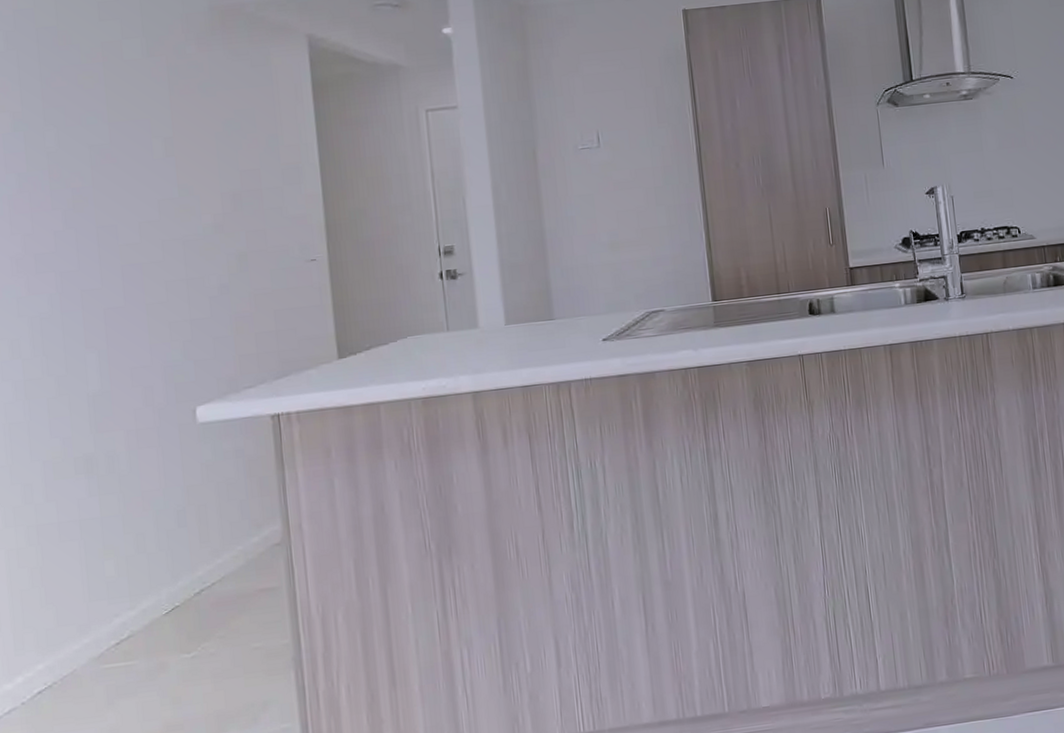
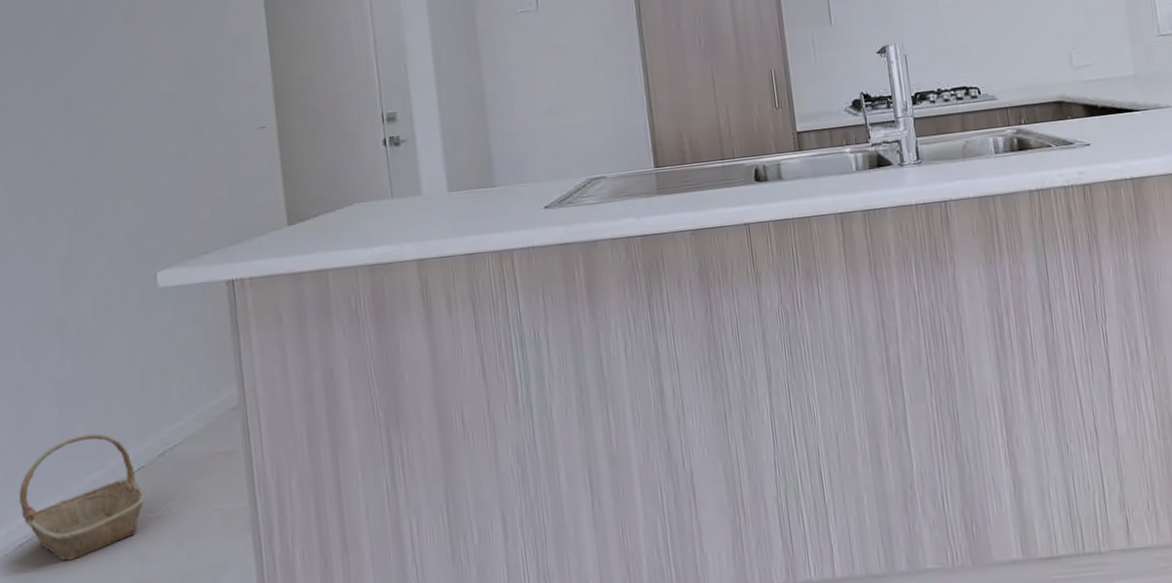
basket: none [38,573,180,707] -> present [19,433,146,561]

